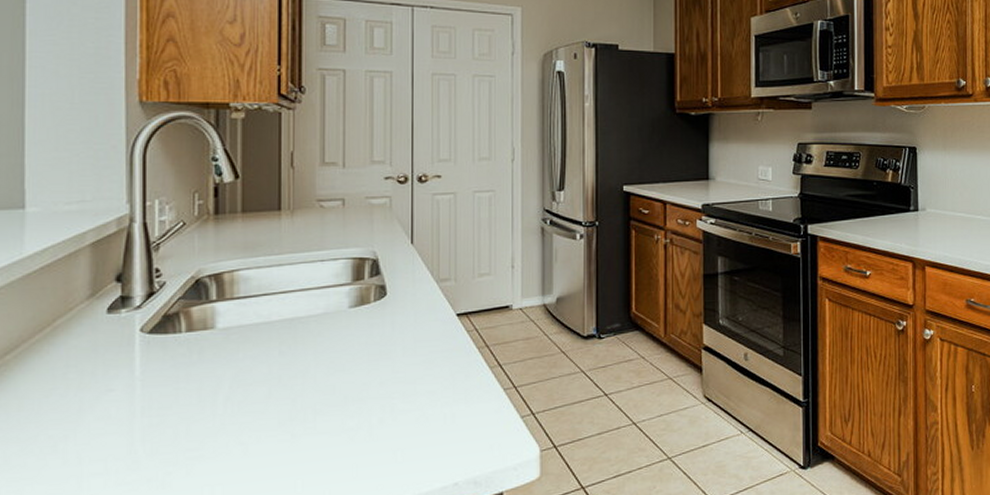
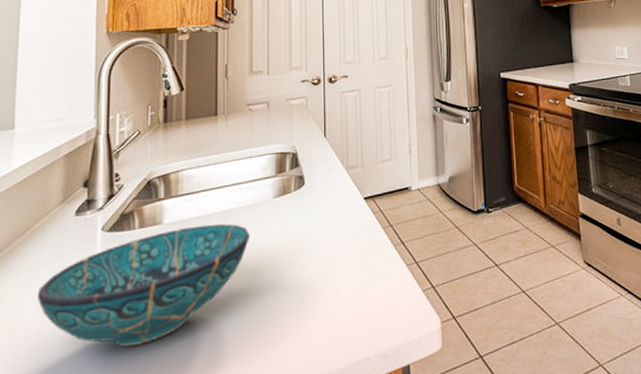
bowl: none [63,332,322,459] -> present [37,223,251,347]

